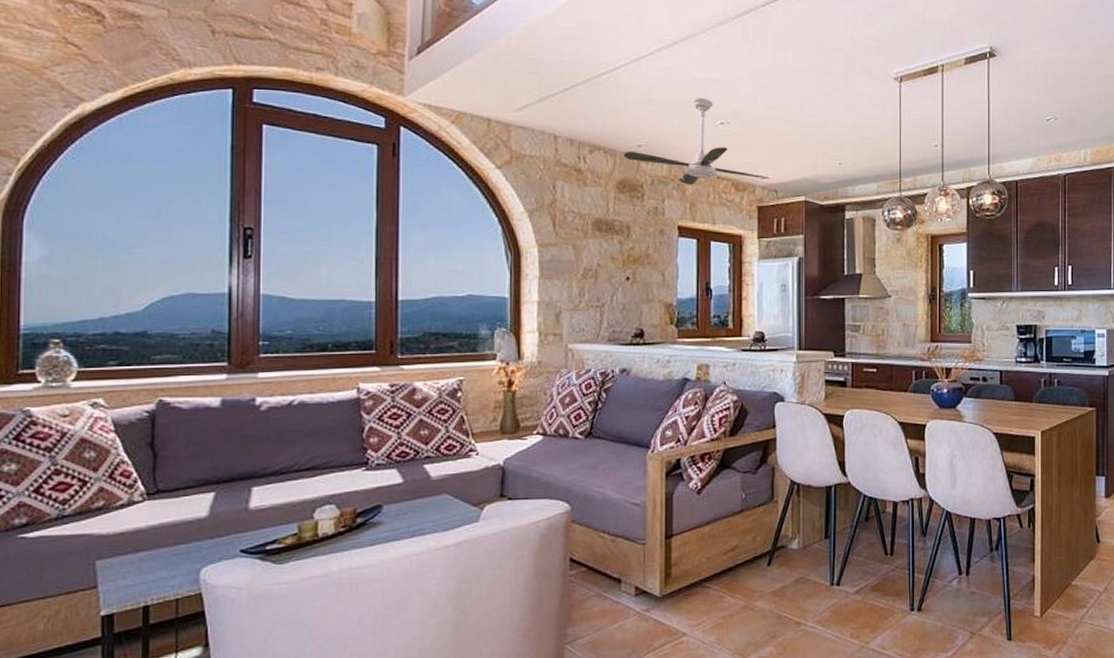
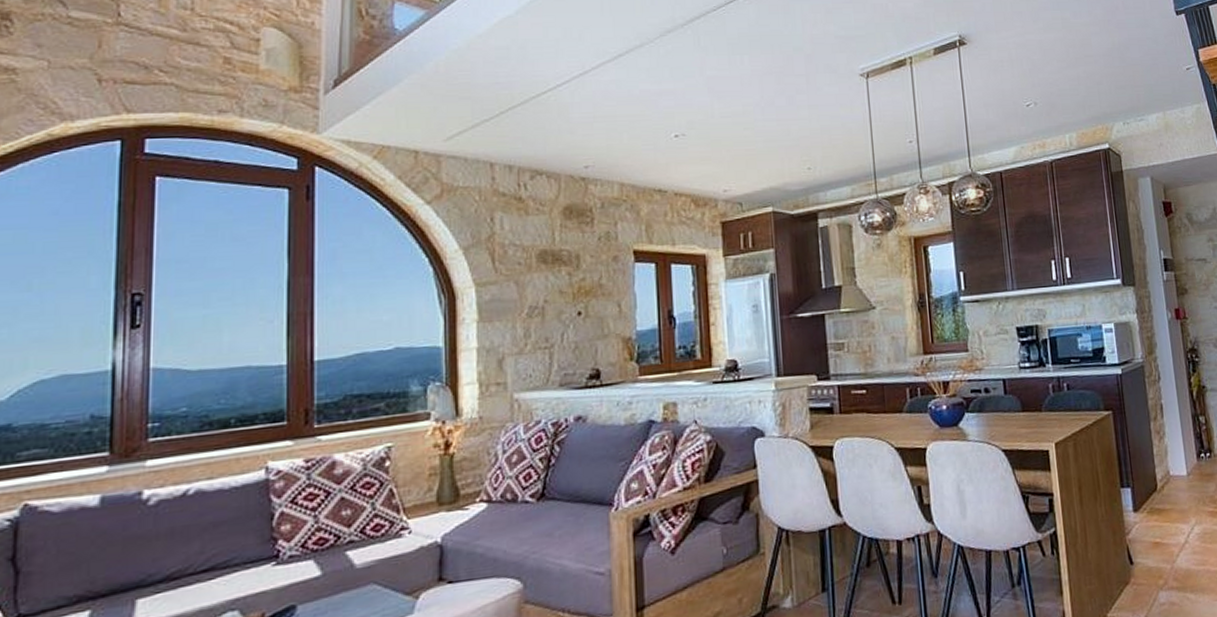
ceiling fan: present [623,97,770,185] -> none [568,110,733,205]

